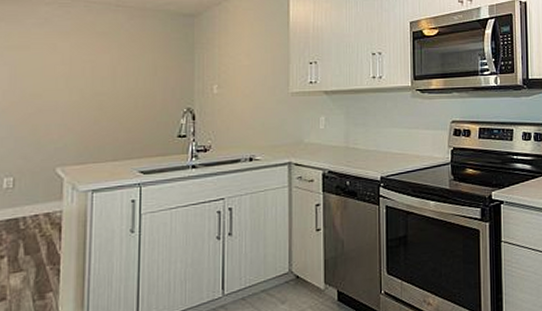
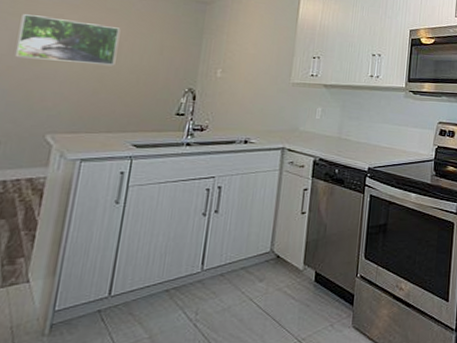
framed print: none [16,47,112,92] -> present [16,14,119,65]

